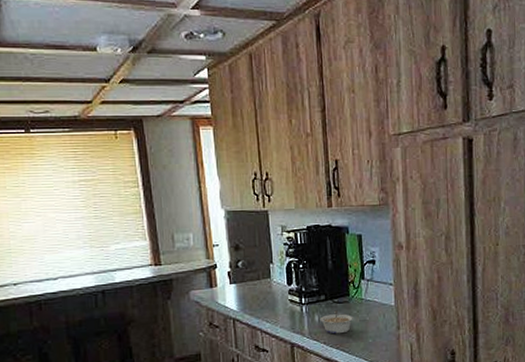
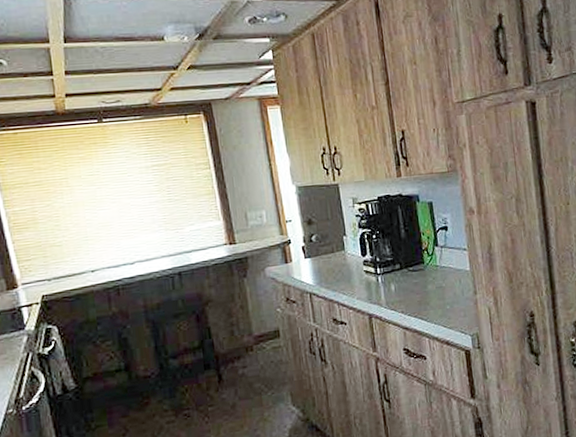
legume: present [320,310,354,334] -> none [396,278,430,303]

